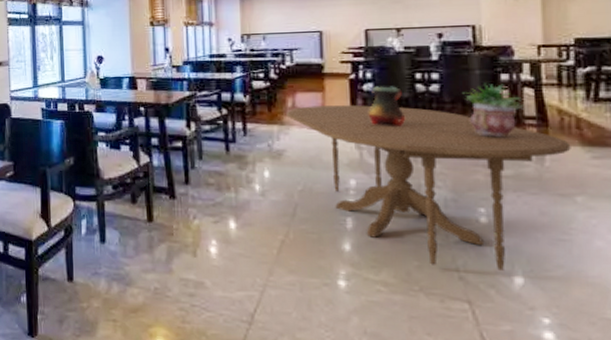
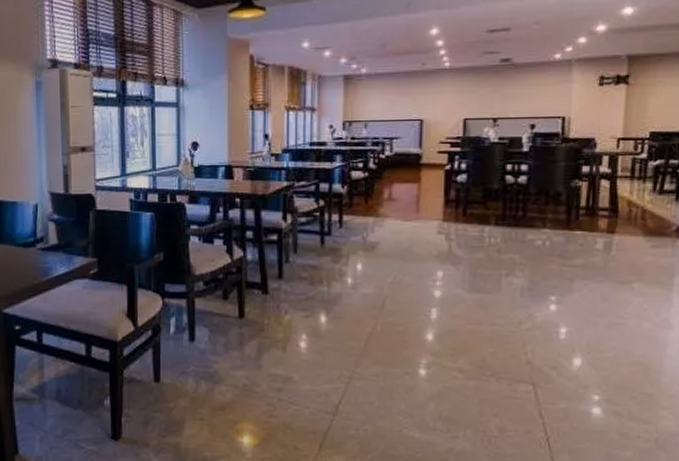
dining table: present [286,105,571,272] -> none [382,196,635,355]
vase: present [368,86,405,126] -> none [459,177,493,218]
potted plant: present [463,83,526,137] -> none [547,174,601,227]

